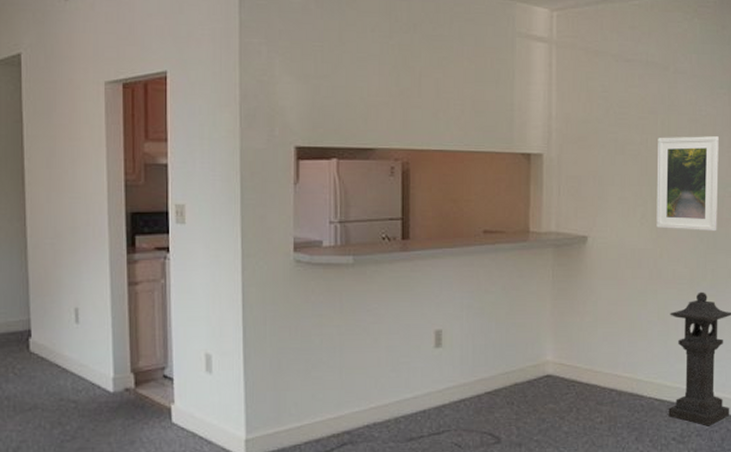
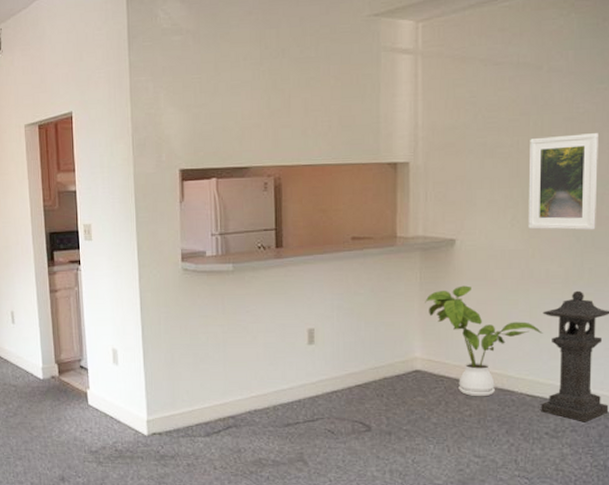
house plant: none [557,285,671,403] -> present [425,285,544,397]

